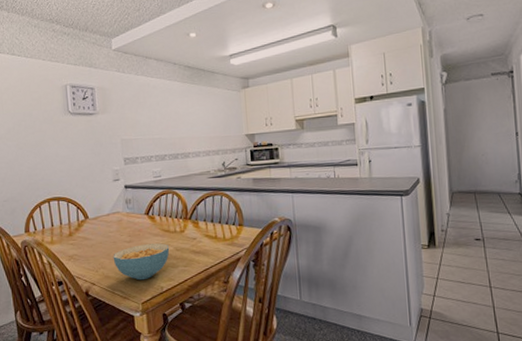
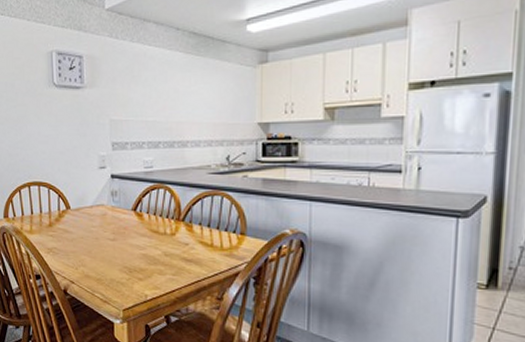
cereal bowl: present [113,243,170,281] -> none [94,244,158,285]

